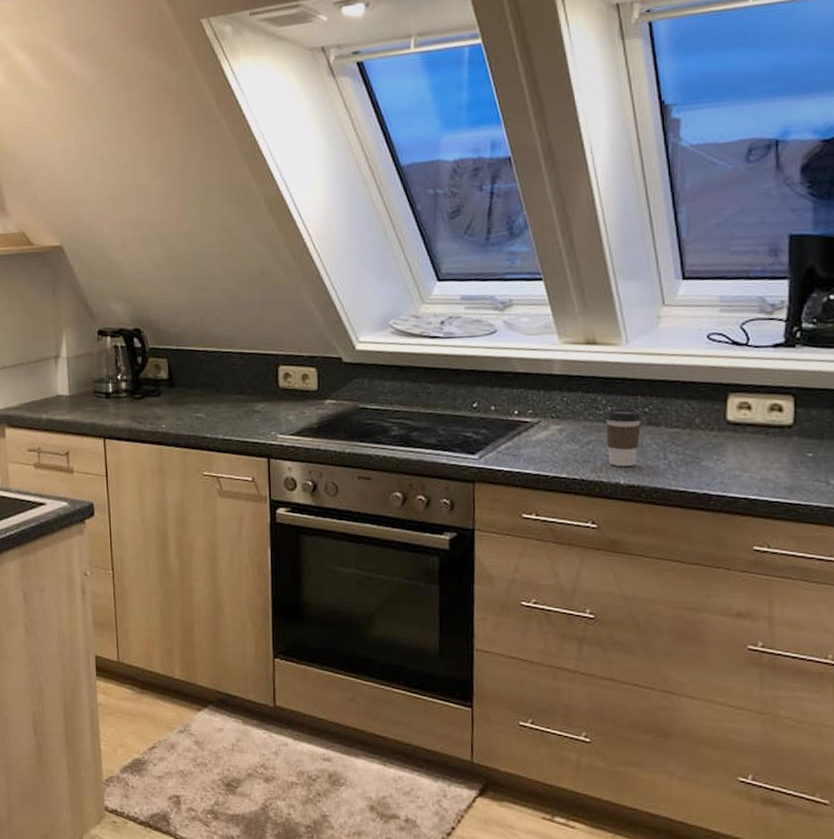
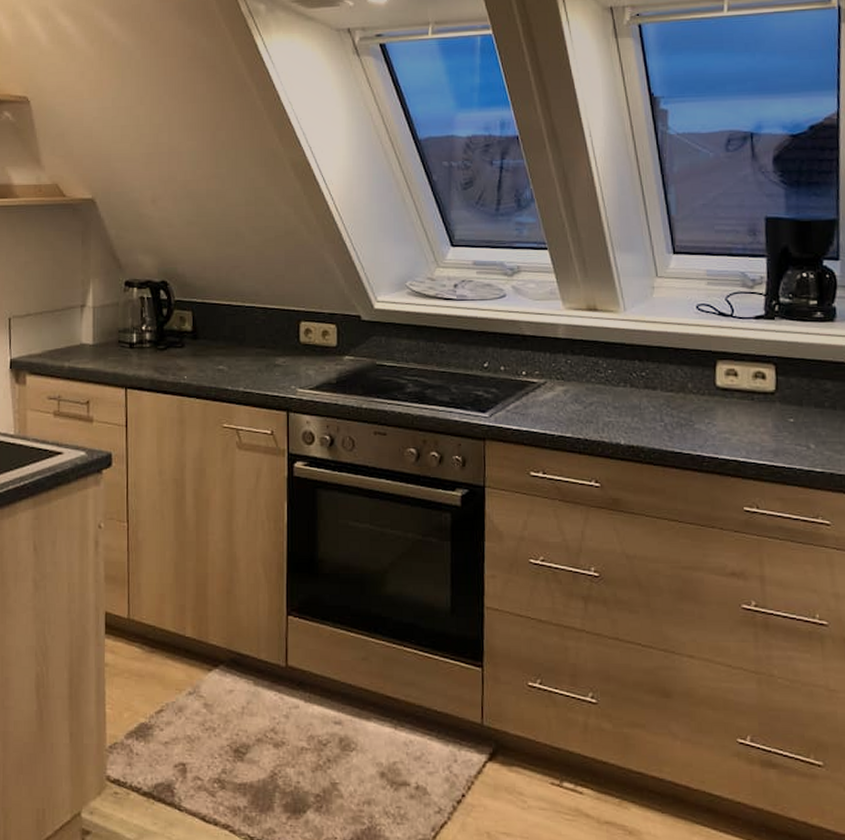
coffee cup: present [605,408,642,466] -> none [606,372,640,427]

